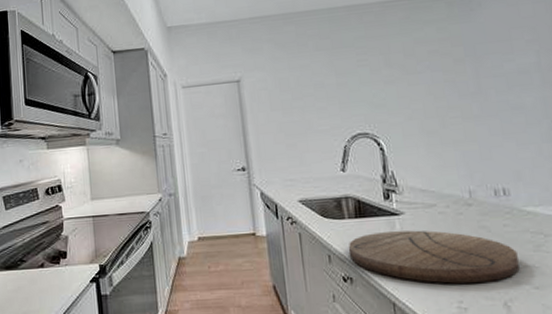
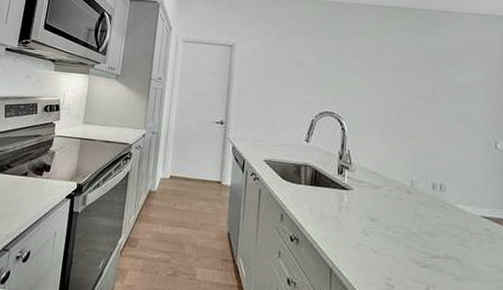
cutting board: present [349,230,520,284] -> none [300,201,444,266]

